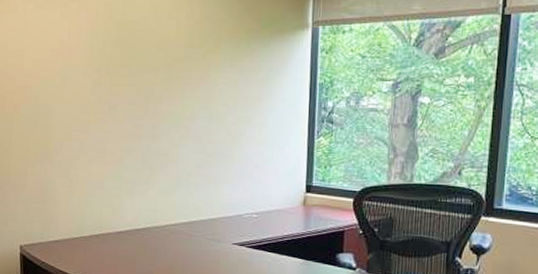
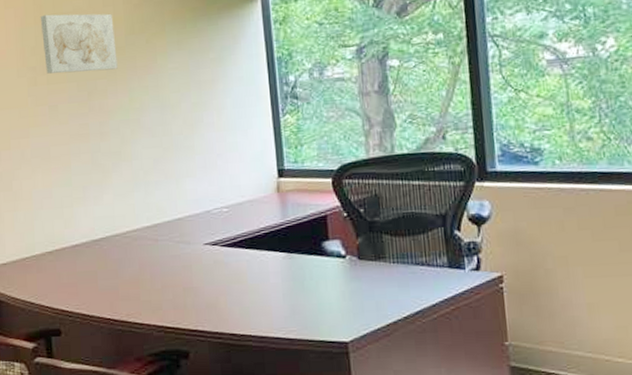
wall art: none [109,21,175,78] -> present [40,13,118,74]

